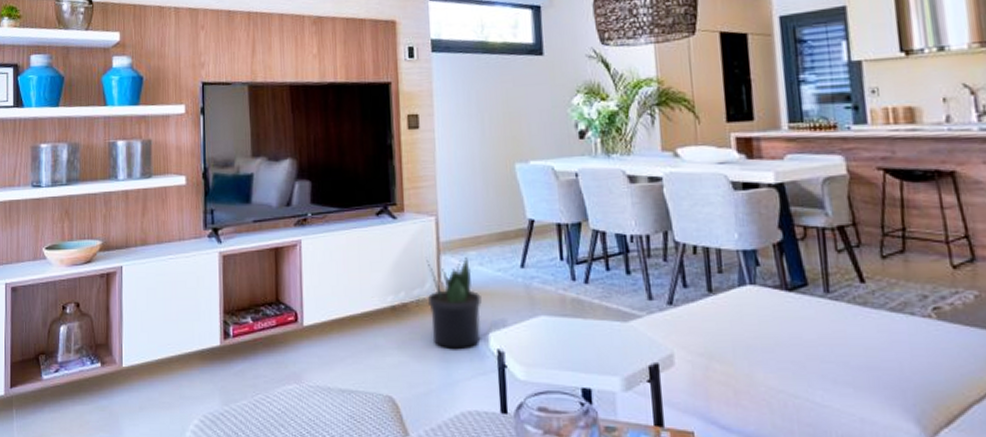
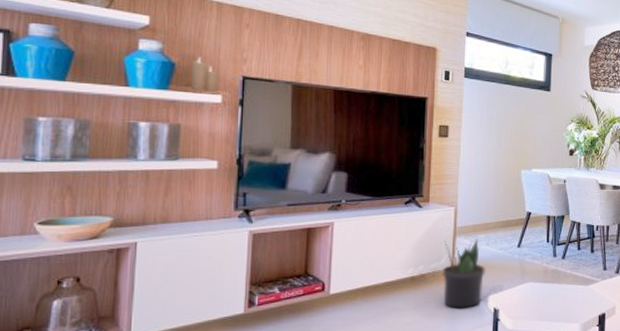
candle: none [156,67,181,104] -> present [190,57,219,93]

